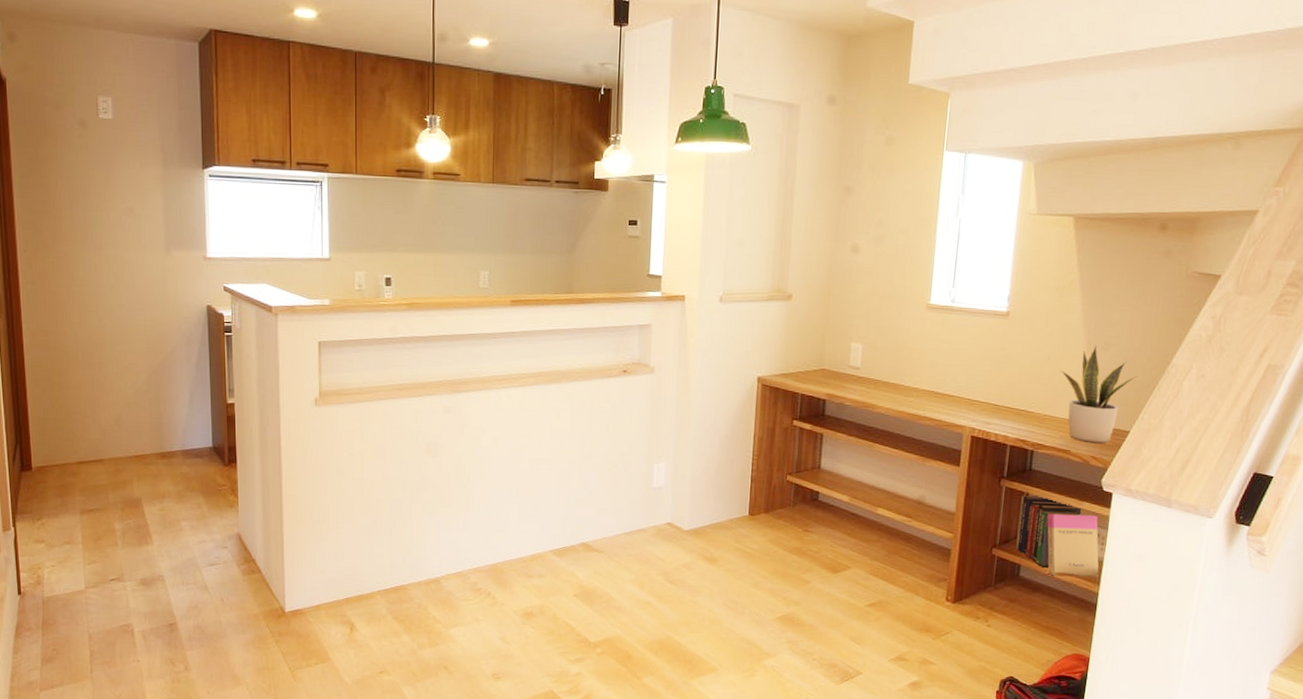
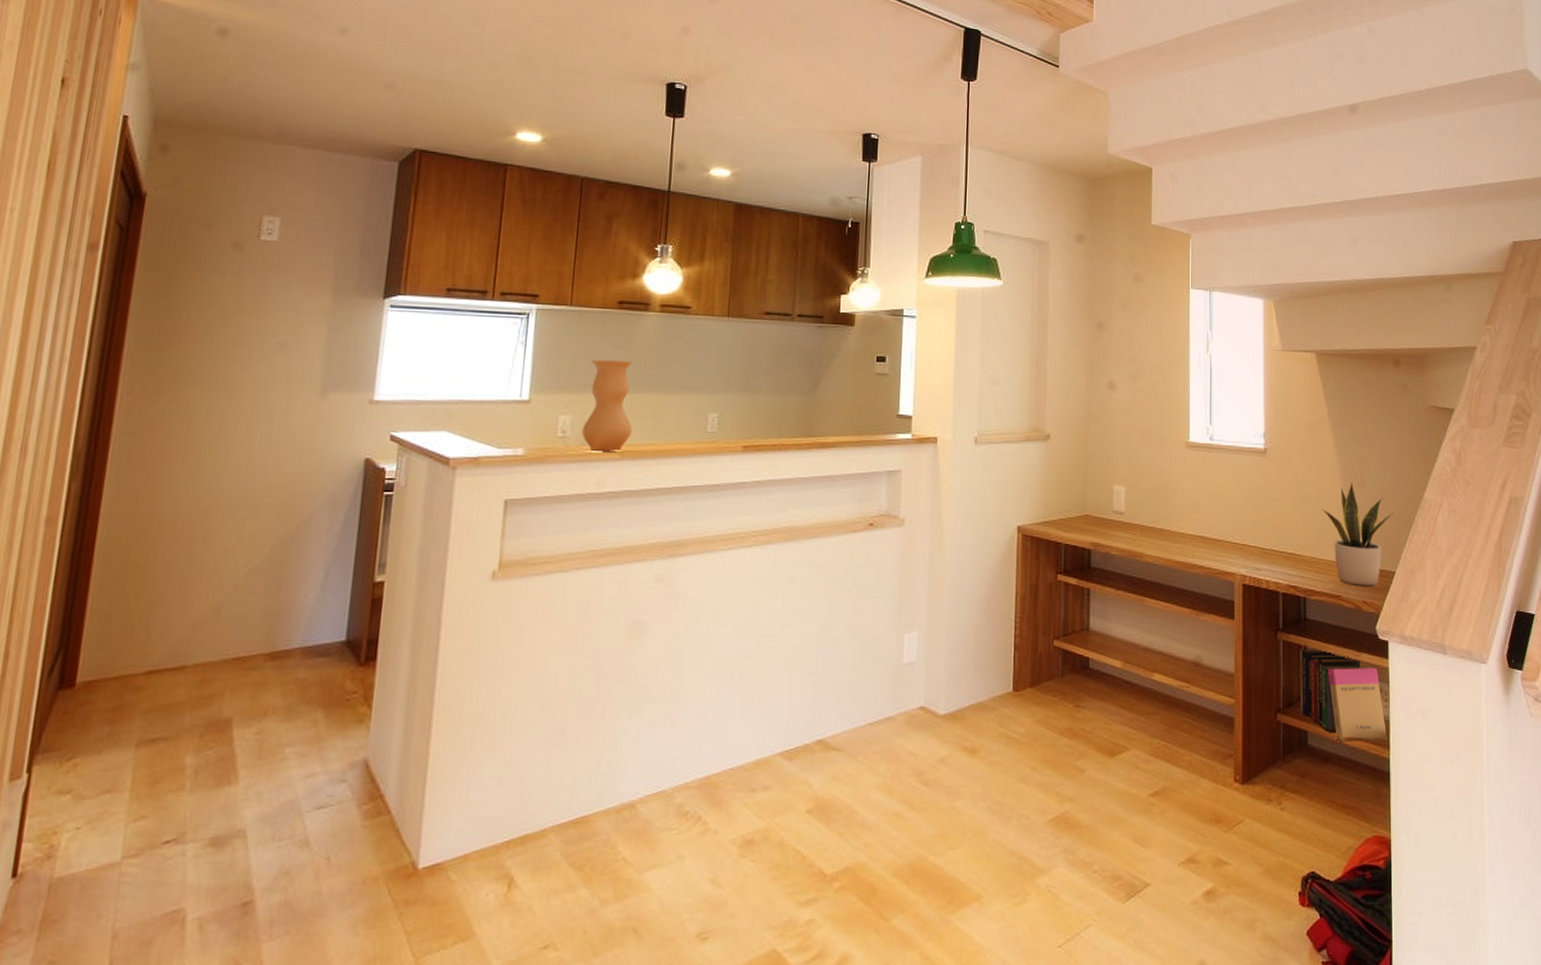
vase: none [374,223,416,303] -> present [581,360,633,451]

